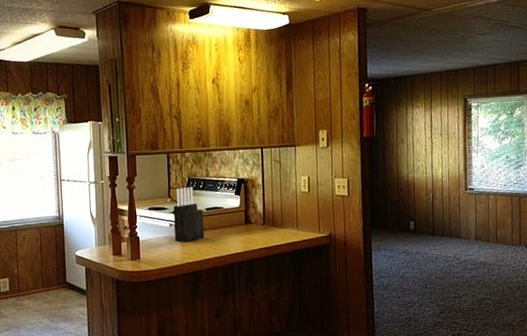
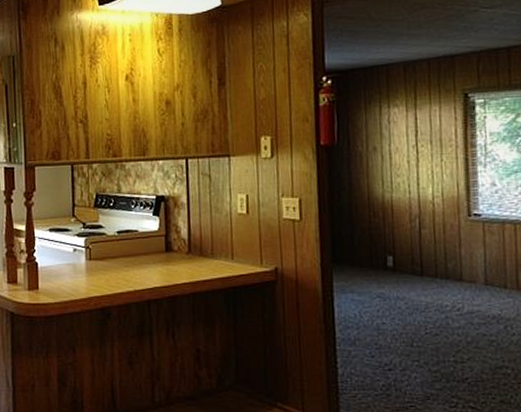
knife block: present [173,187,204,242] -> none [78,205,115,271]

